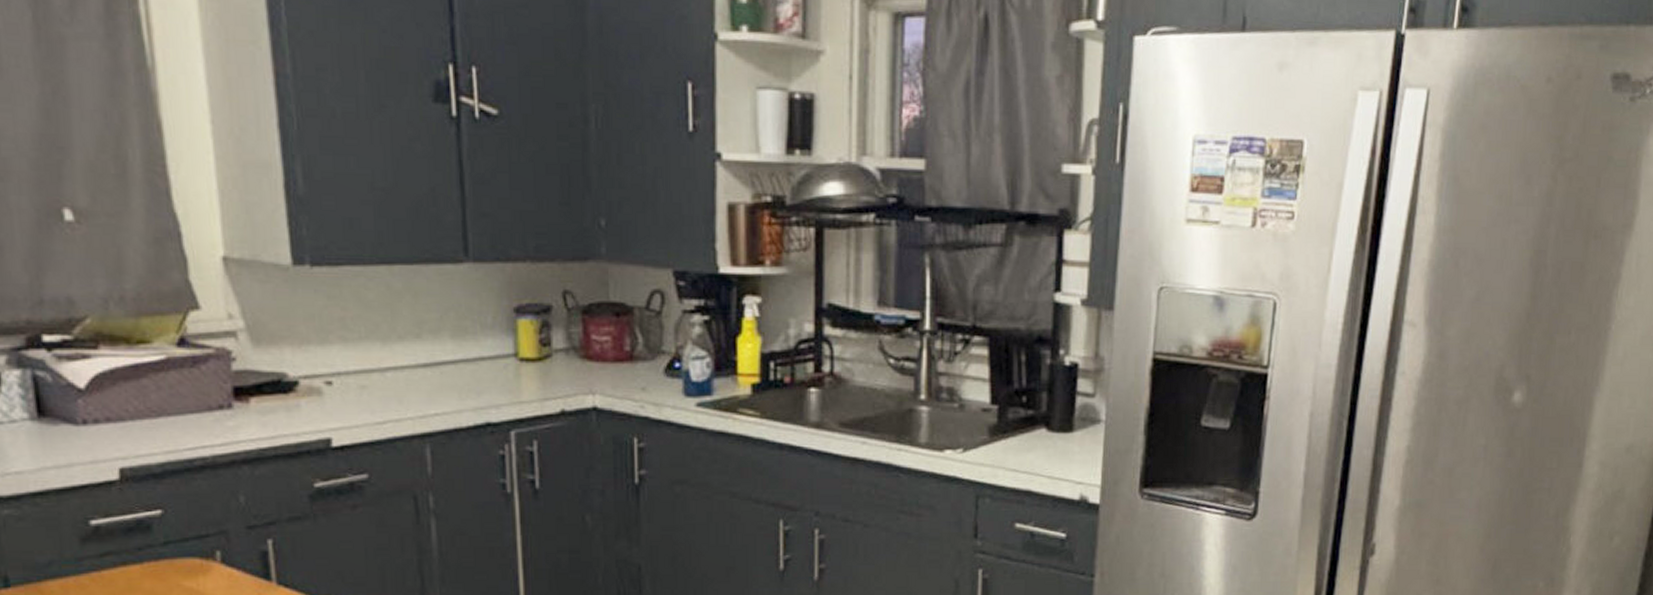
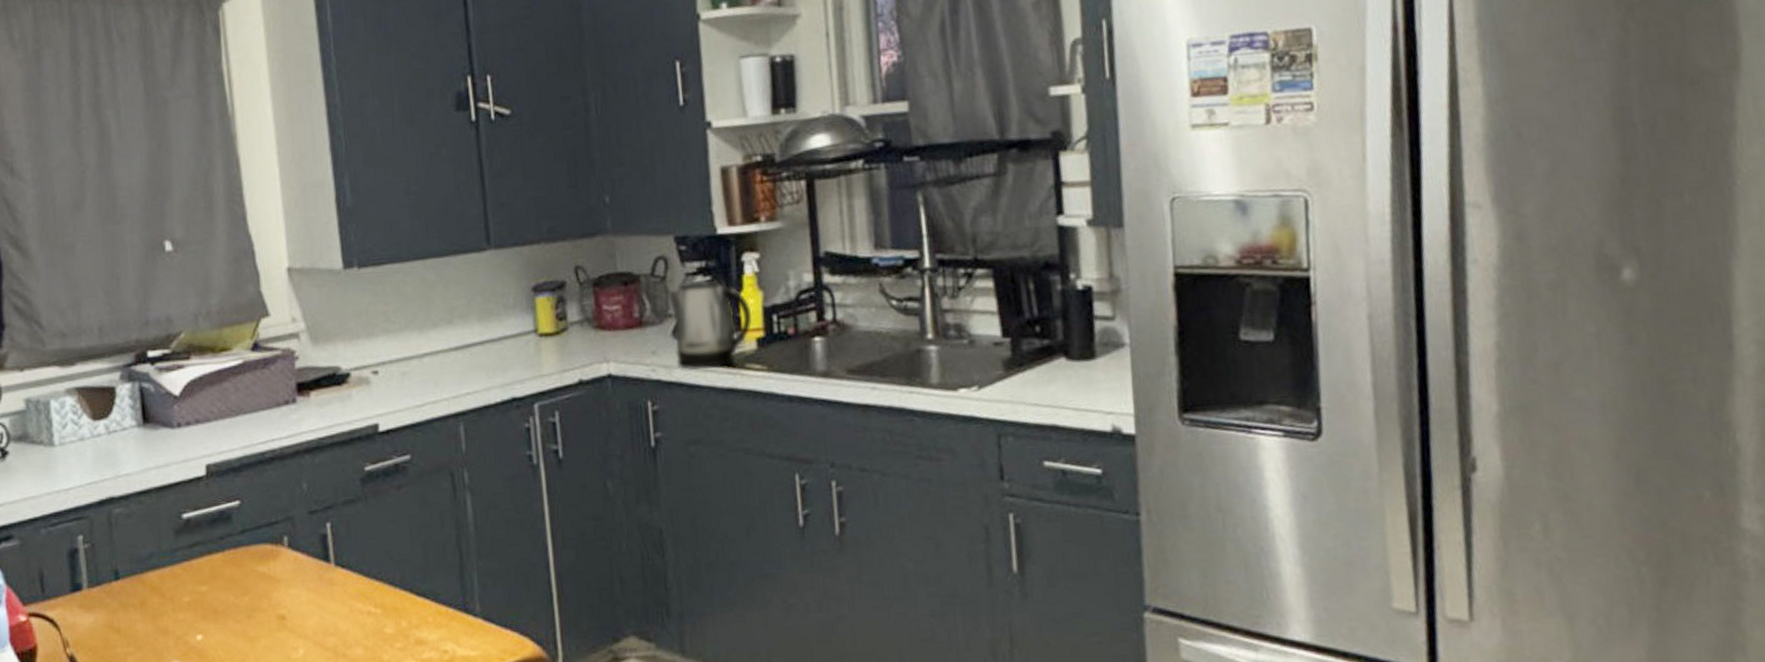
kettle: none [663,318,749,411] -> present [668,279,753,371]

